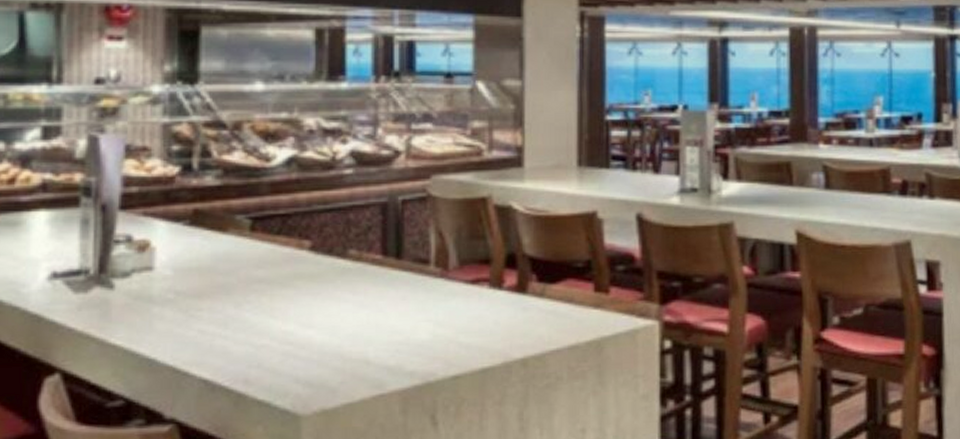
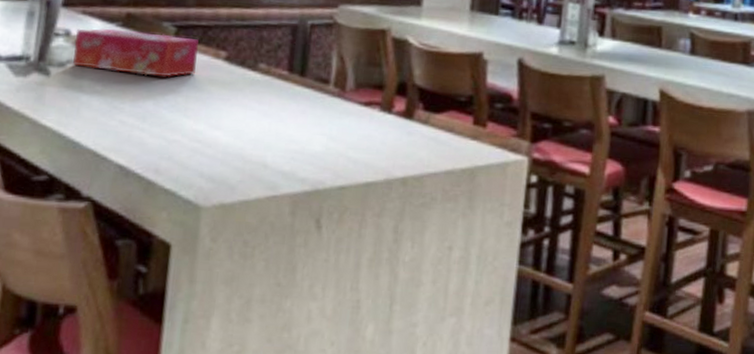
tissue box: none [138,228,278,277] -> present [73,28,199,78]

